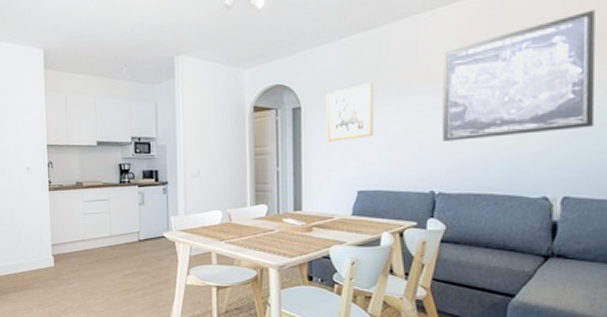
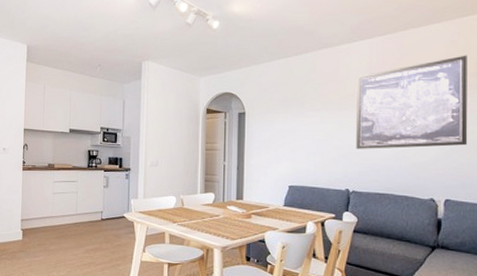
wall art: present [326,82,373,142] -> none [265,96,303,144]

